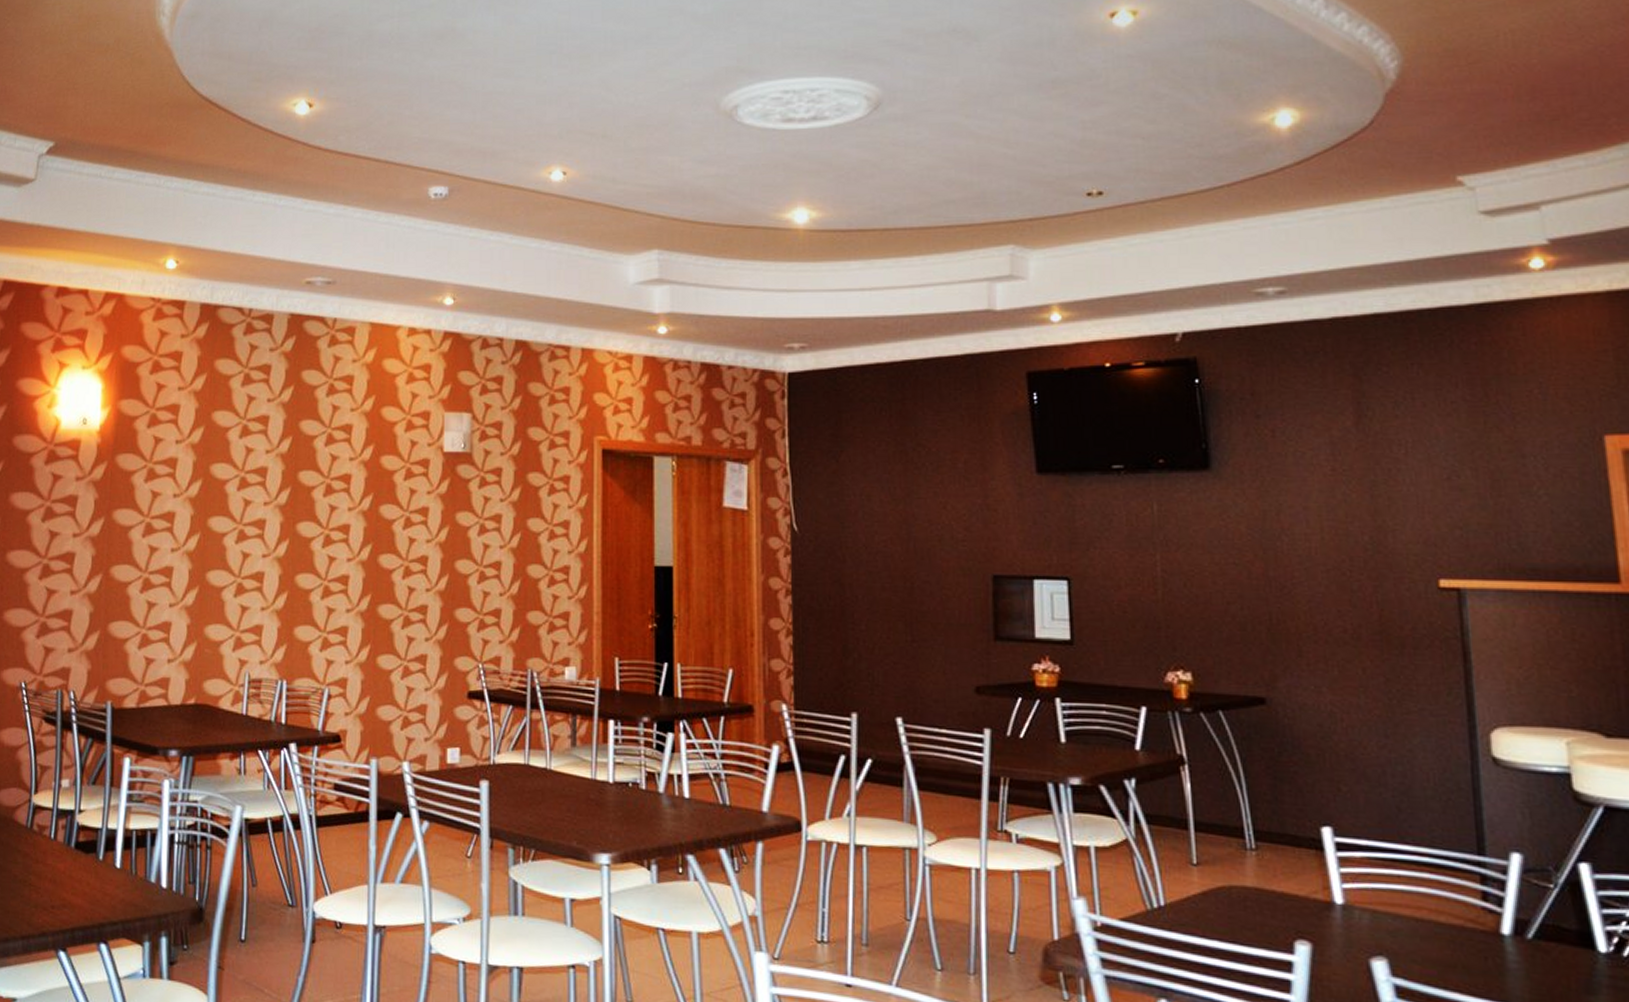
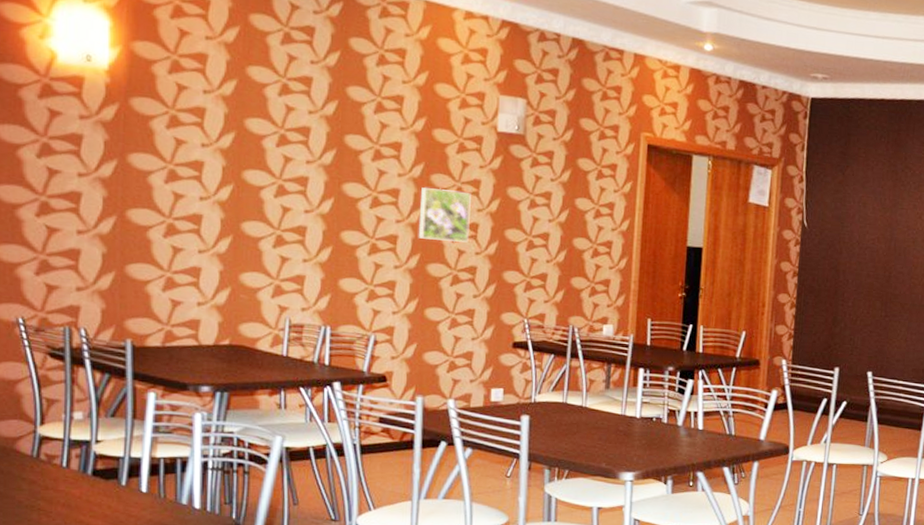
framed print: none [368,520,420,579] -> present [418,187,471,243]

